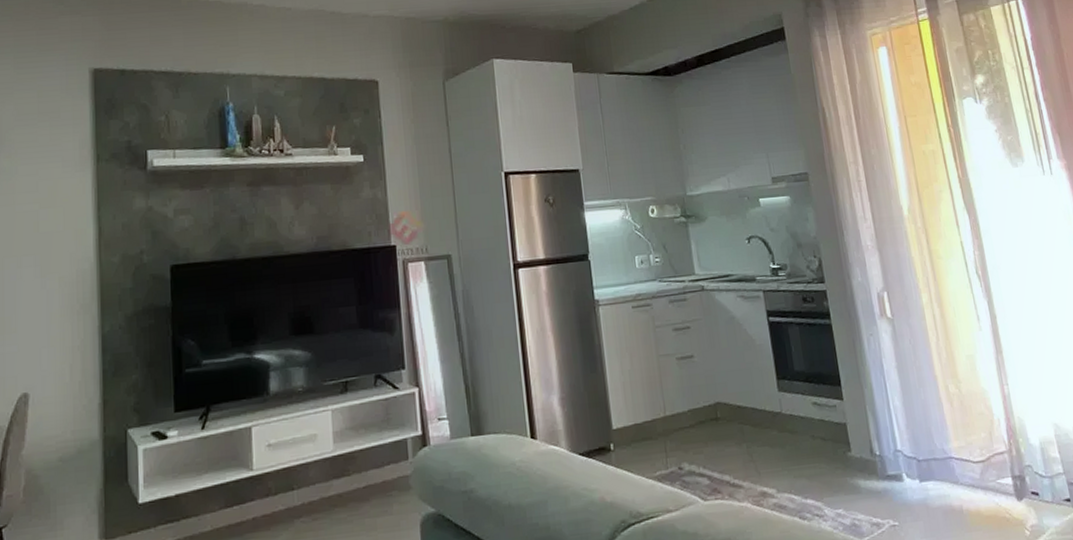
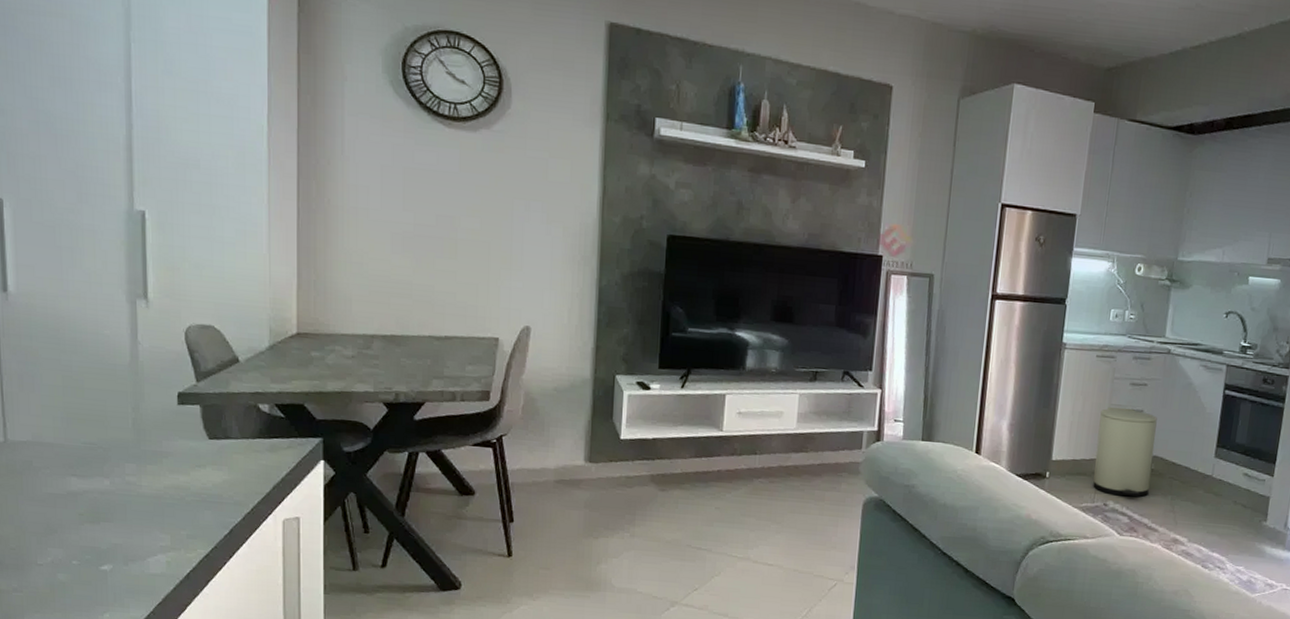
pedal bin: none [650,355,722,456] -> present [1093,406,1157,498]

